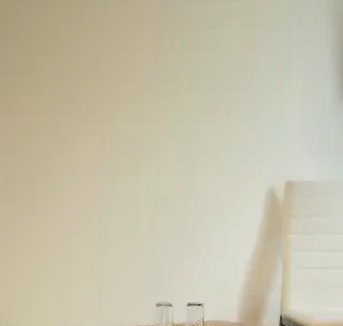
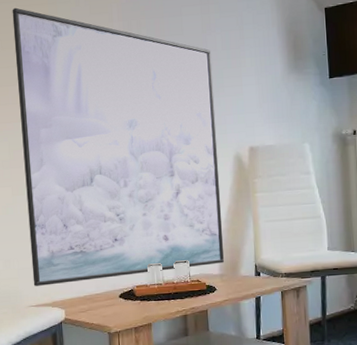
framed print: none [28,9,252,316] -> present [12,7,224,286]

